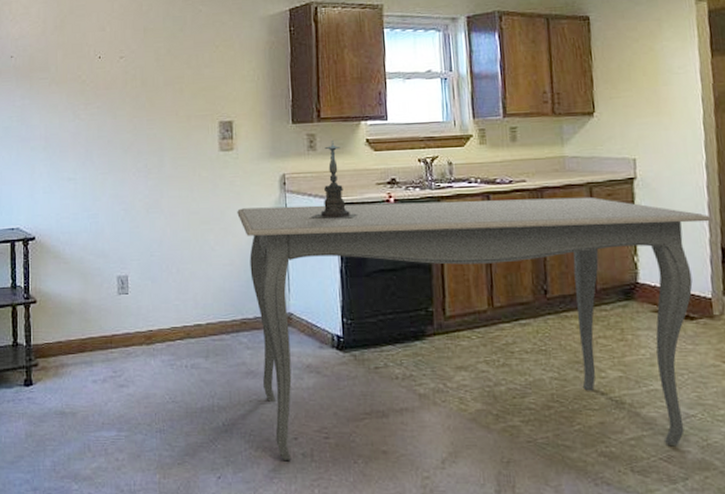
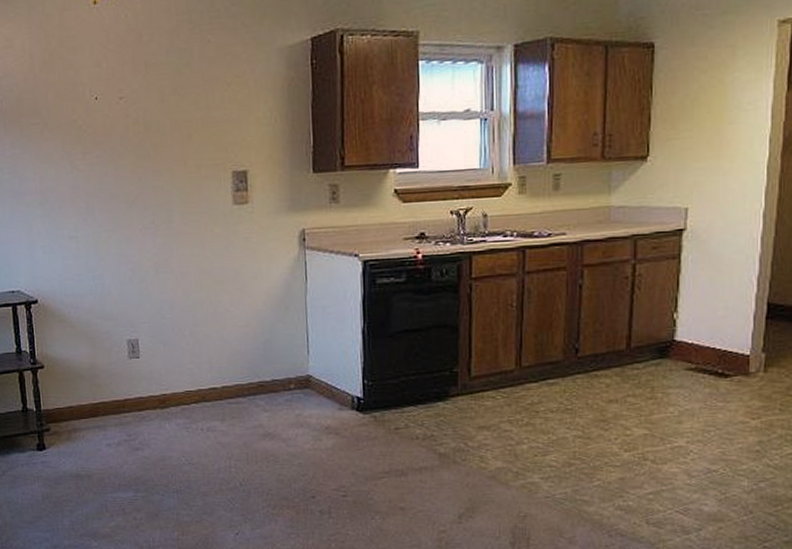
dining table: present [237,196,713,460] -> none [253,250,763,517]
candle holder: present [310,140,357,219] -> none [331,191,382,277]

